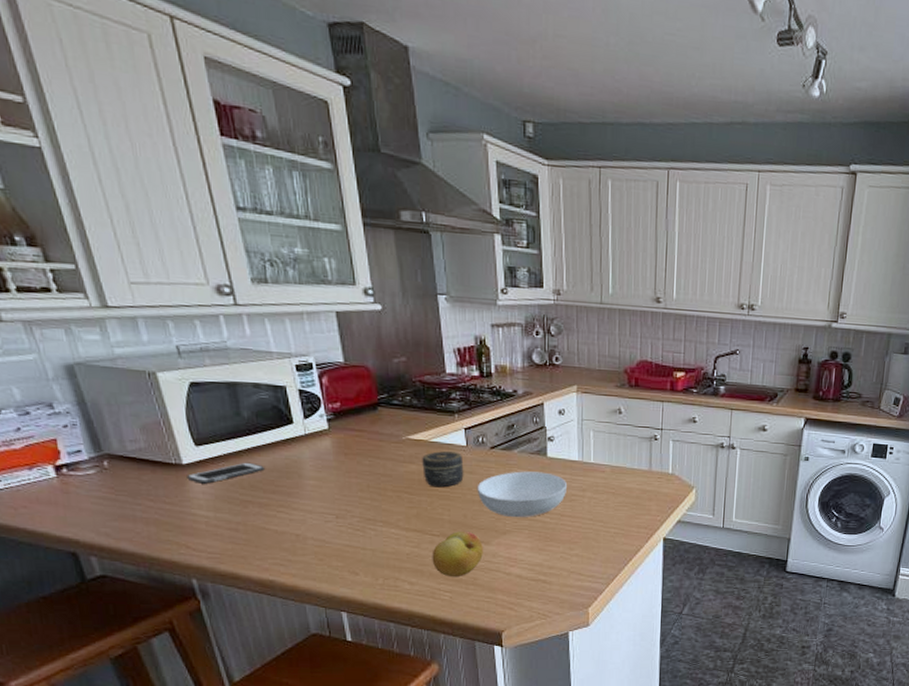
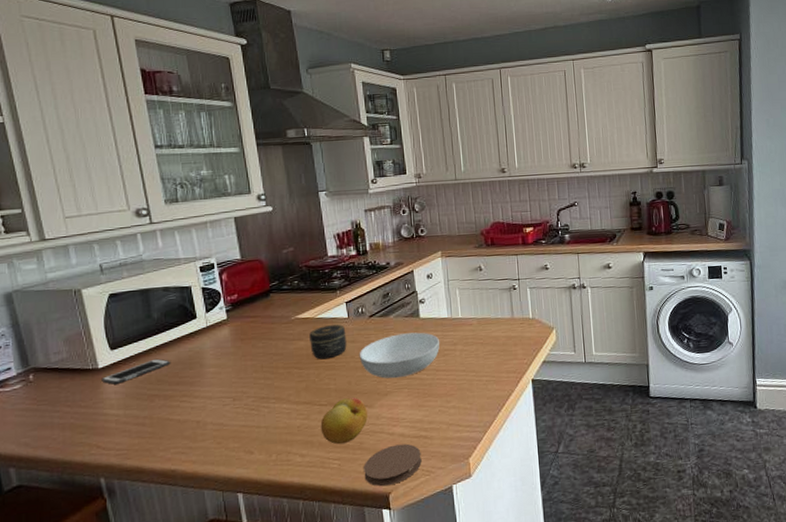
coaster: none [477,585,538,624] -> present [364,443,422,487]

